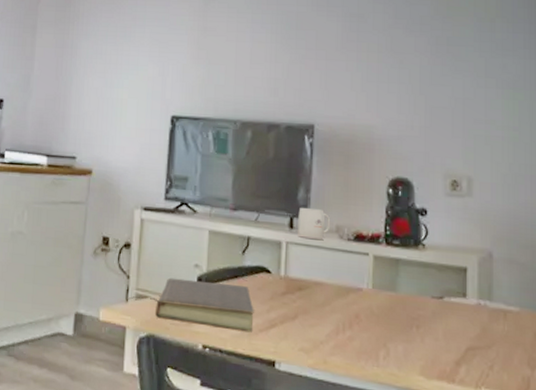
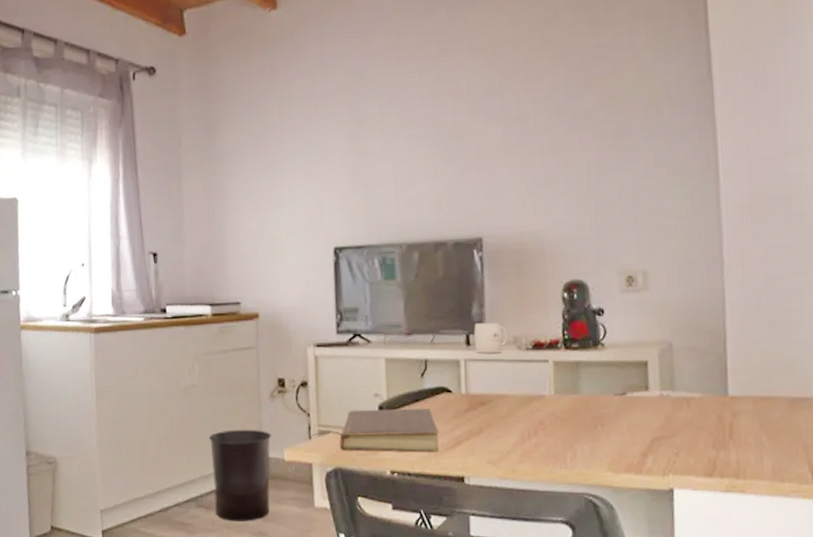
waste bin: none [24,281,90,378] -> present [208,429,272,521]

